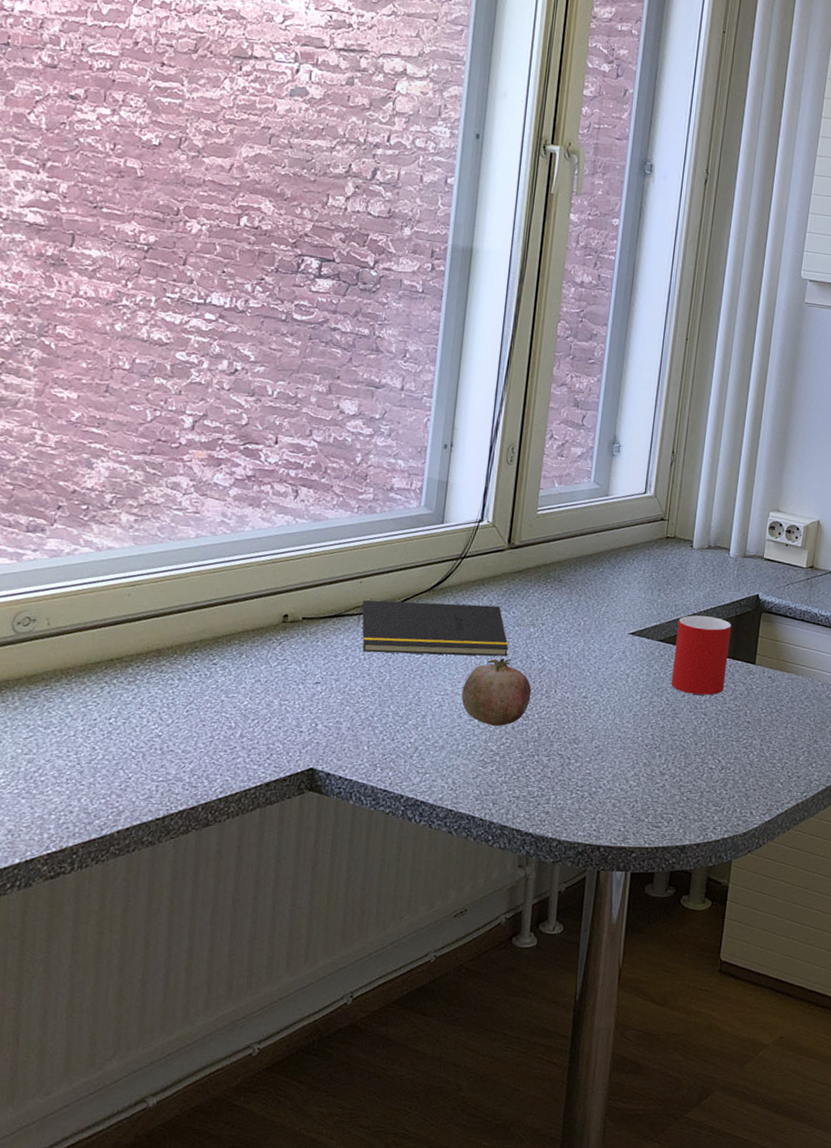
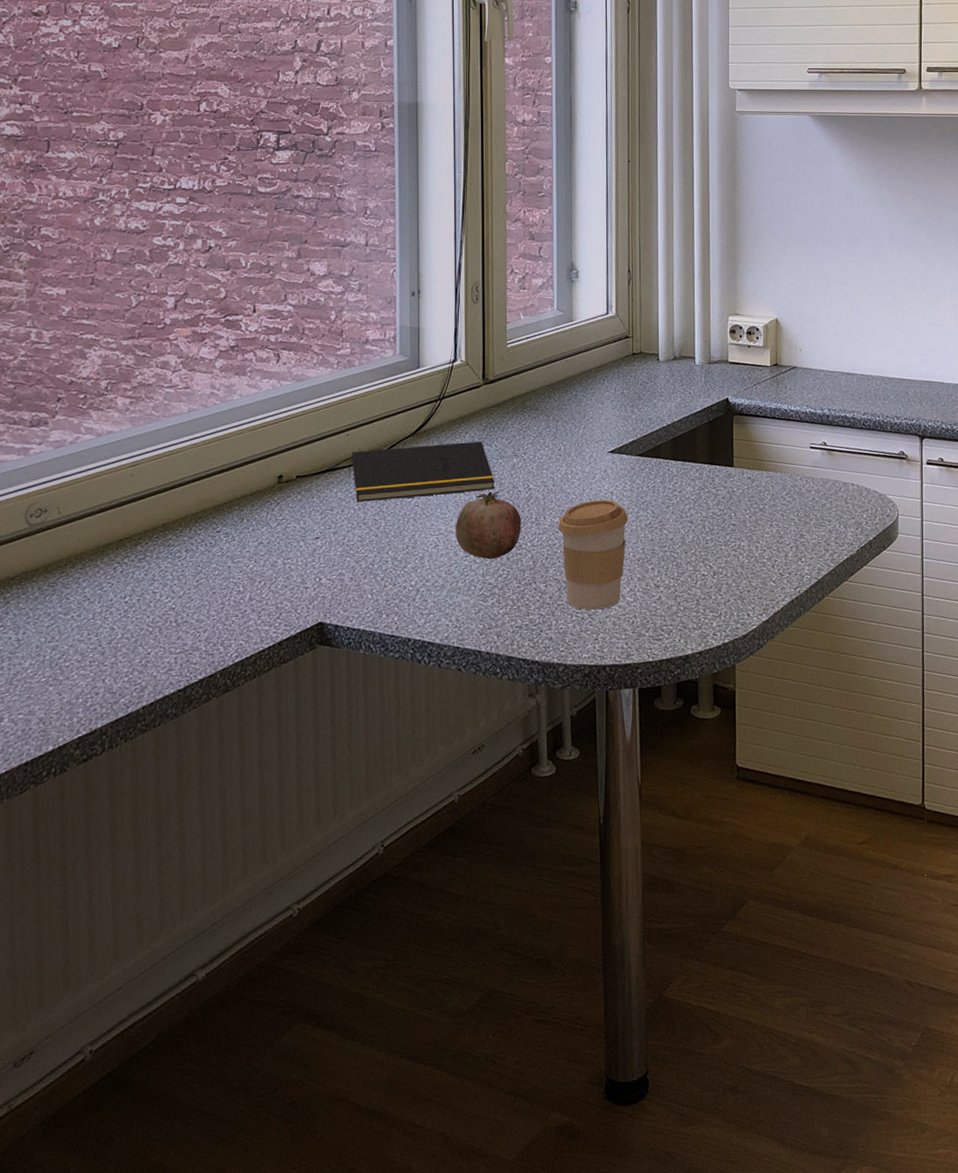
coffee cup: none [567,680,642,790] -> present [558,499,629,610]
cup: present [671,615,732,695] -> none [654,425,707,504]

